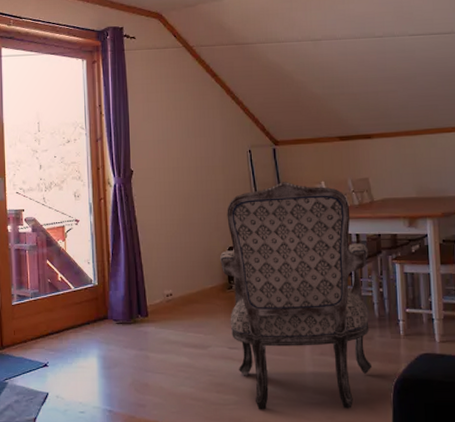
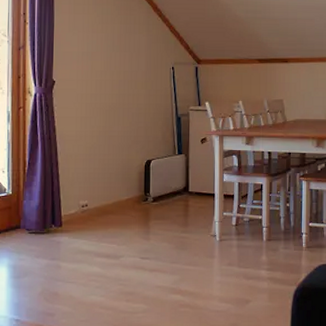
armchair: present [220,182,373,410] -> none [138,99,278,318]

